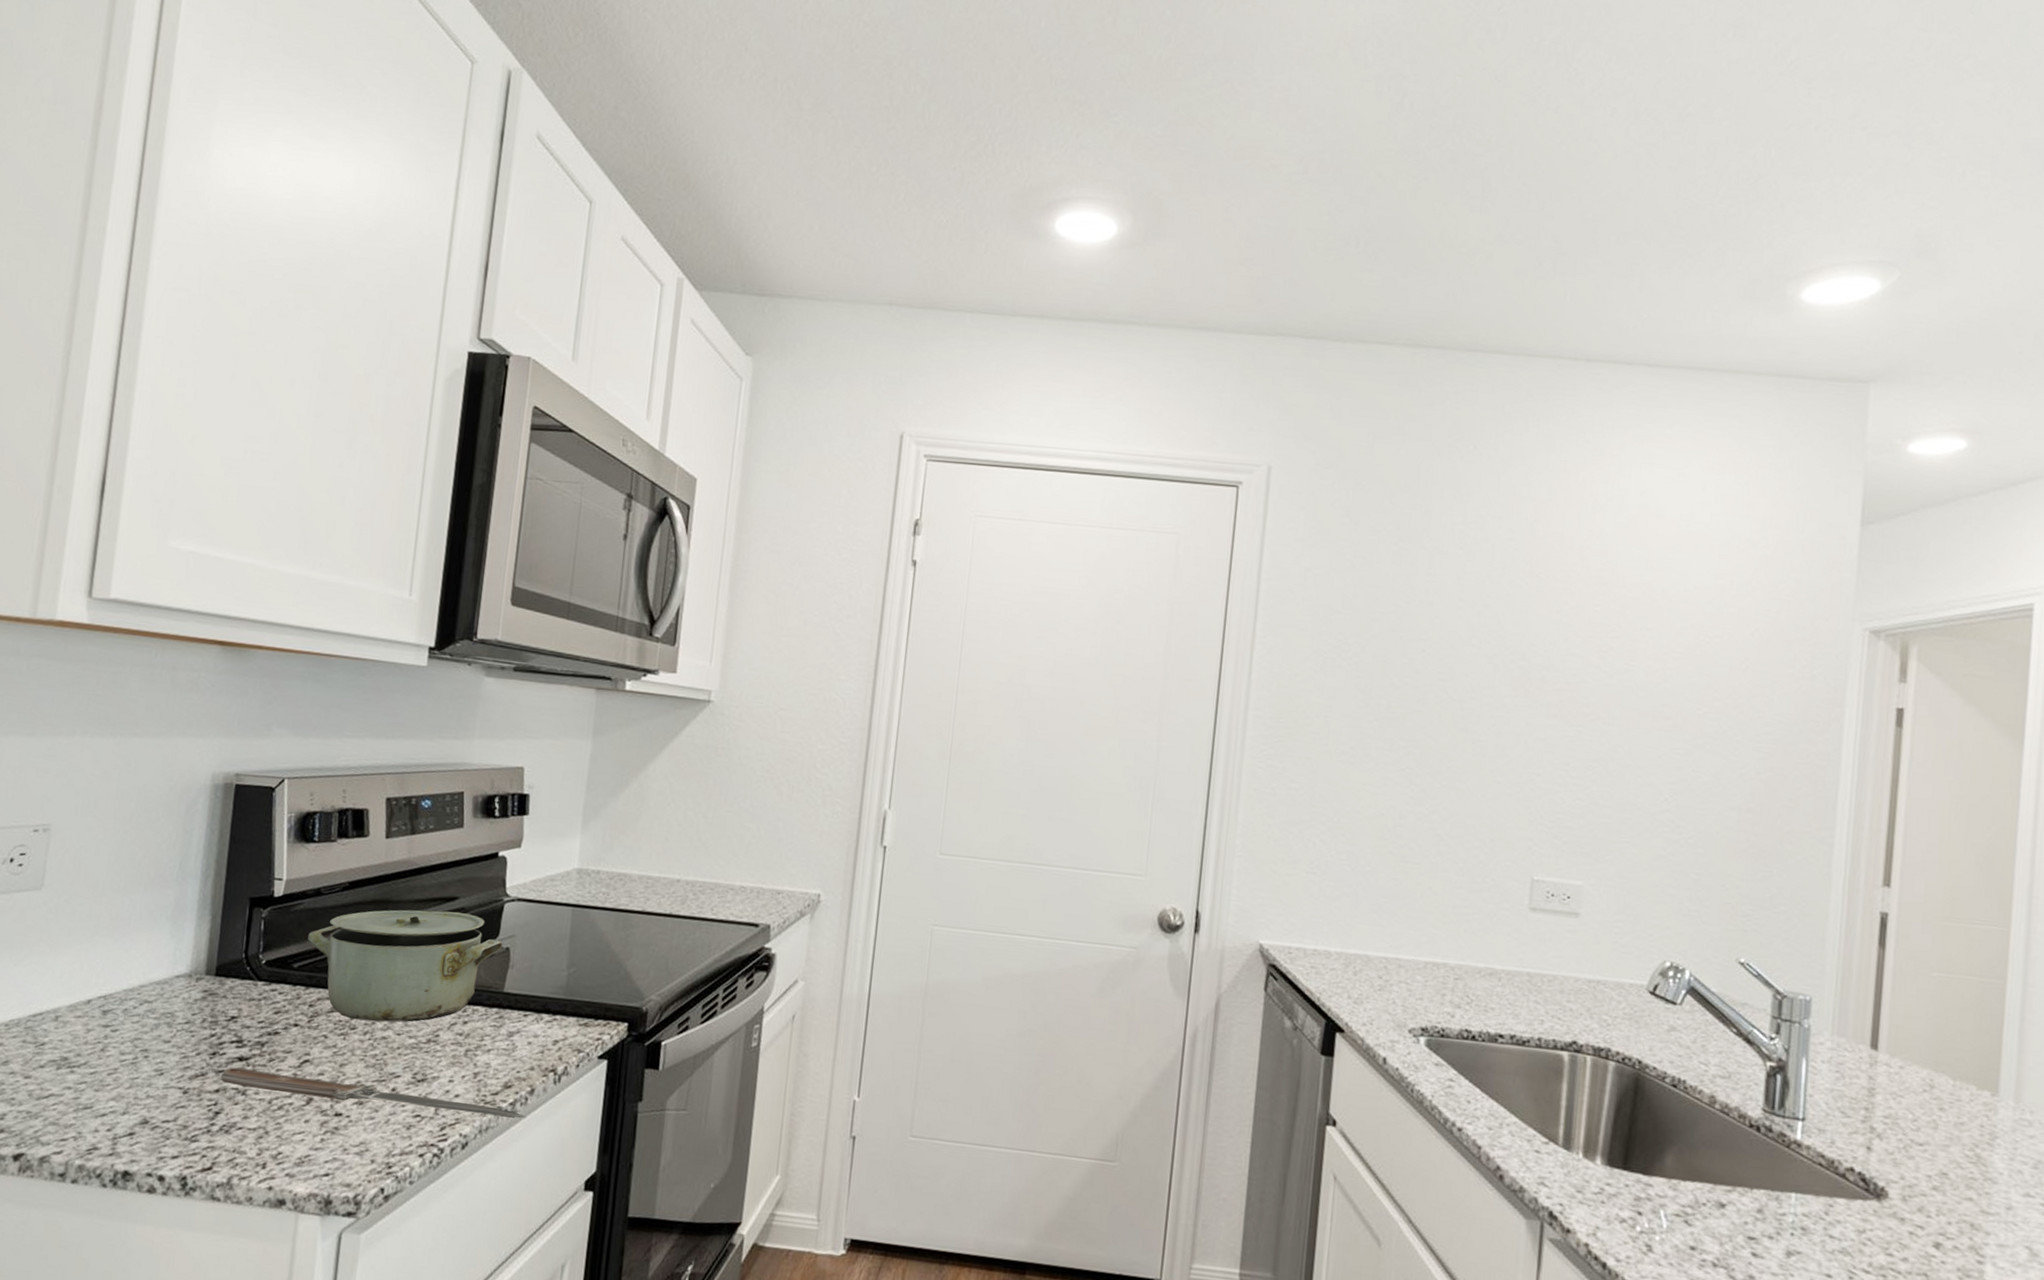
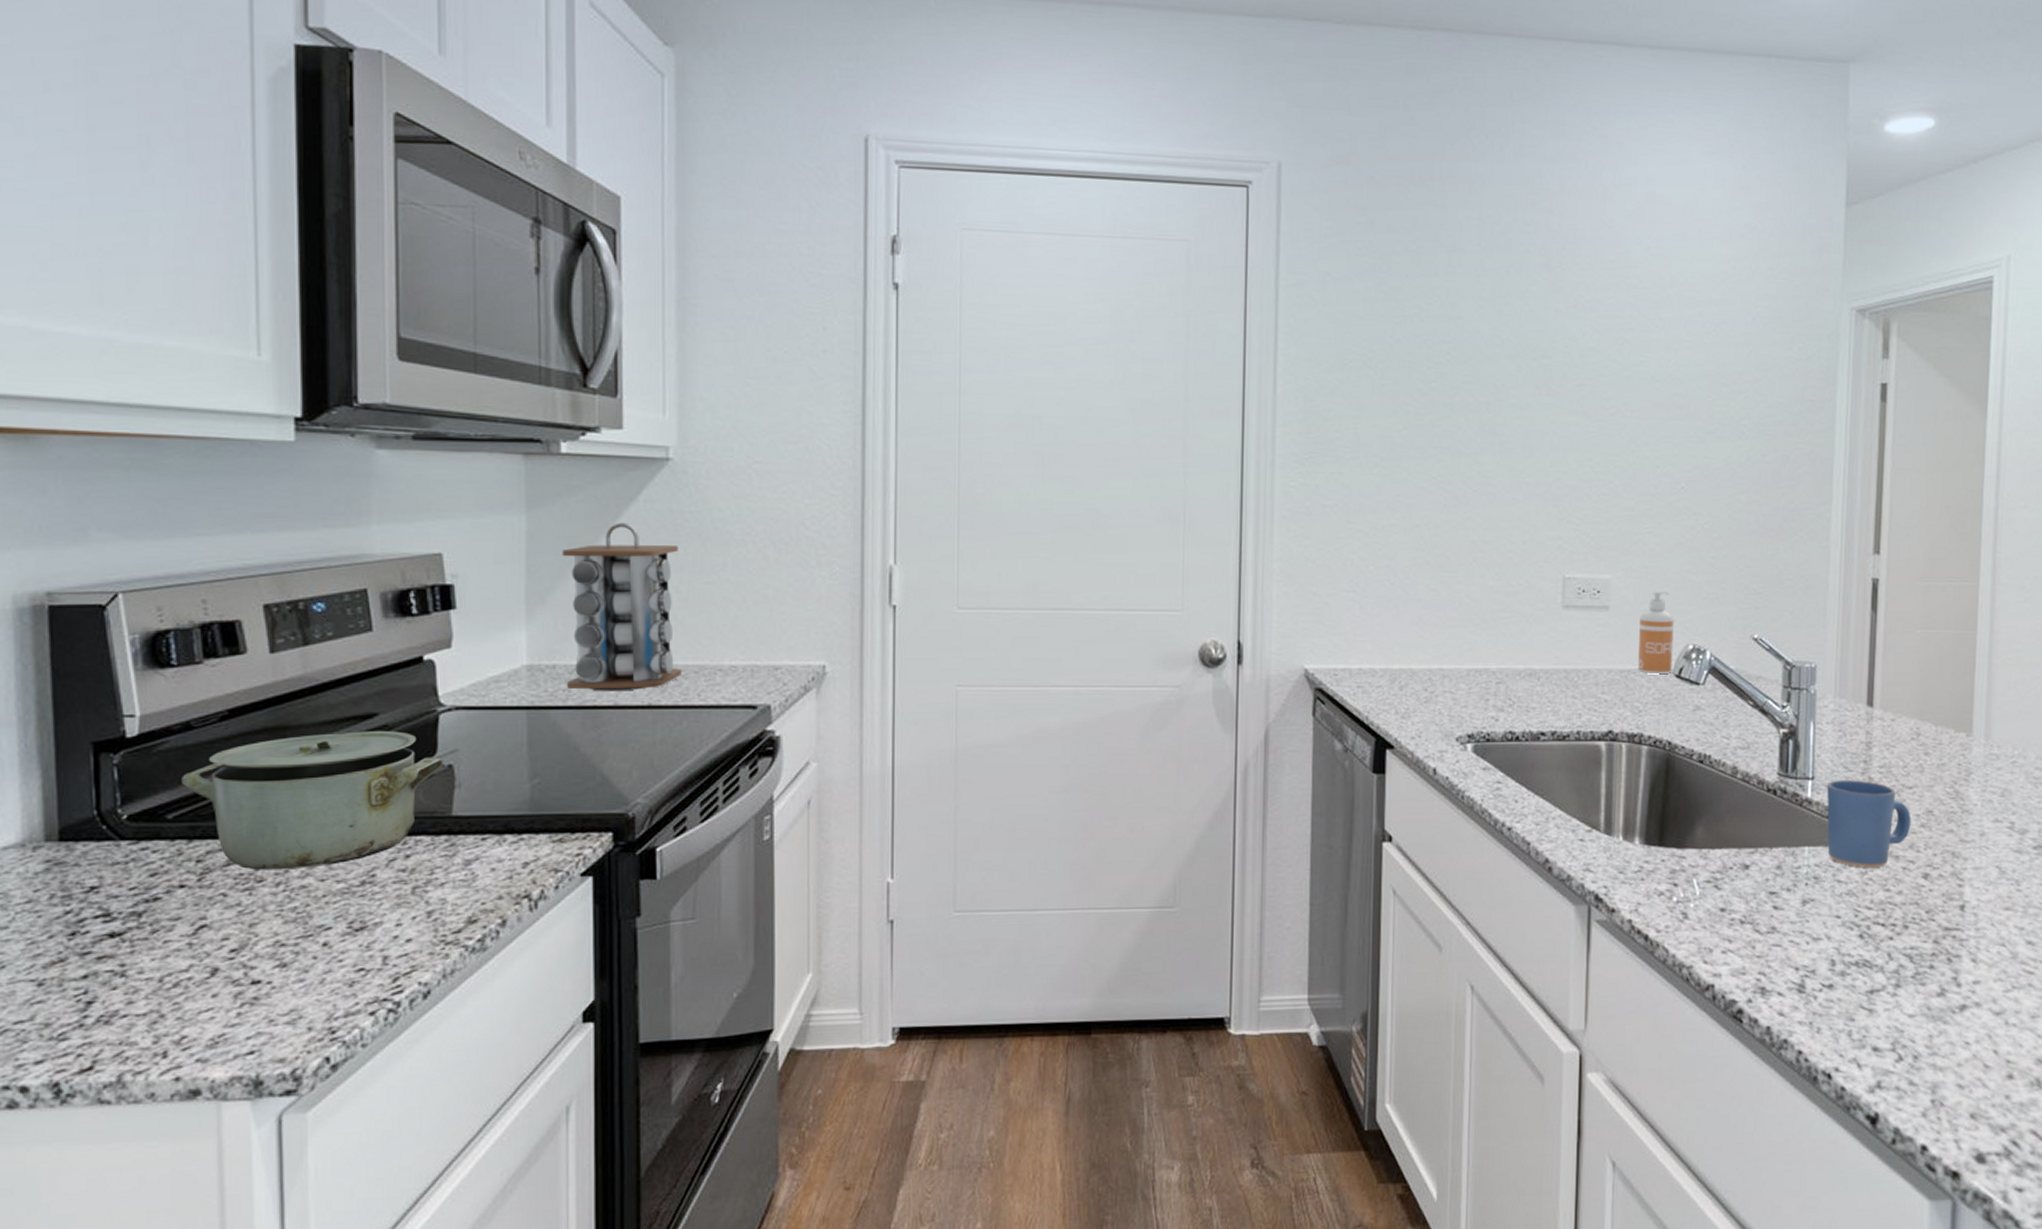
knife: present [220,1067,527,1118] -> none [86,944,501,968]
spice rack: none [607,752,709,900] -> present [562,522,681,691]
soap dispenser: none [1608,902,1651,990] -> present [1638,591,1674,675]
mug: none [1818,1124,1921,1228] -> present [1826,780,1911,868]

